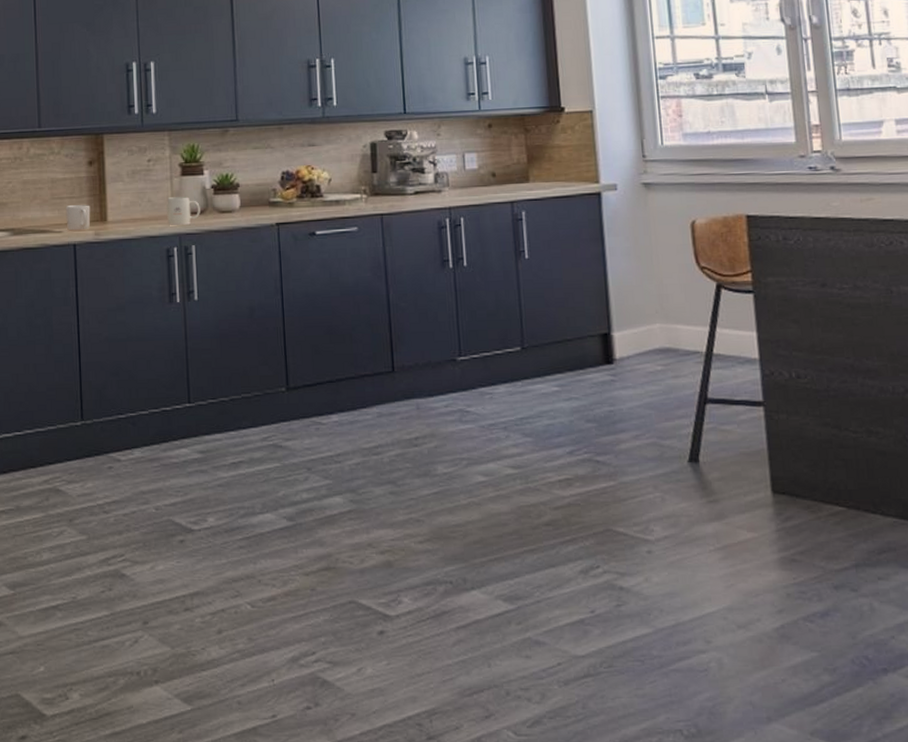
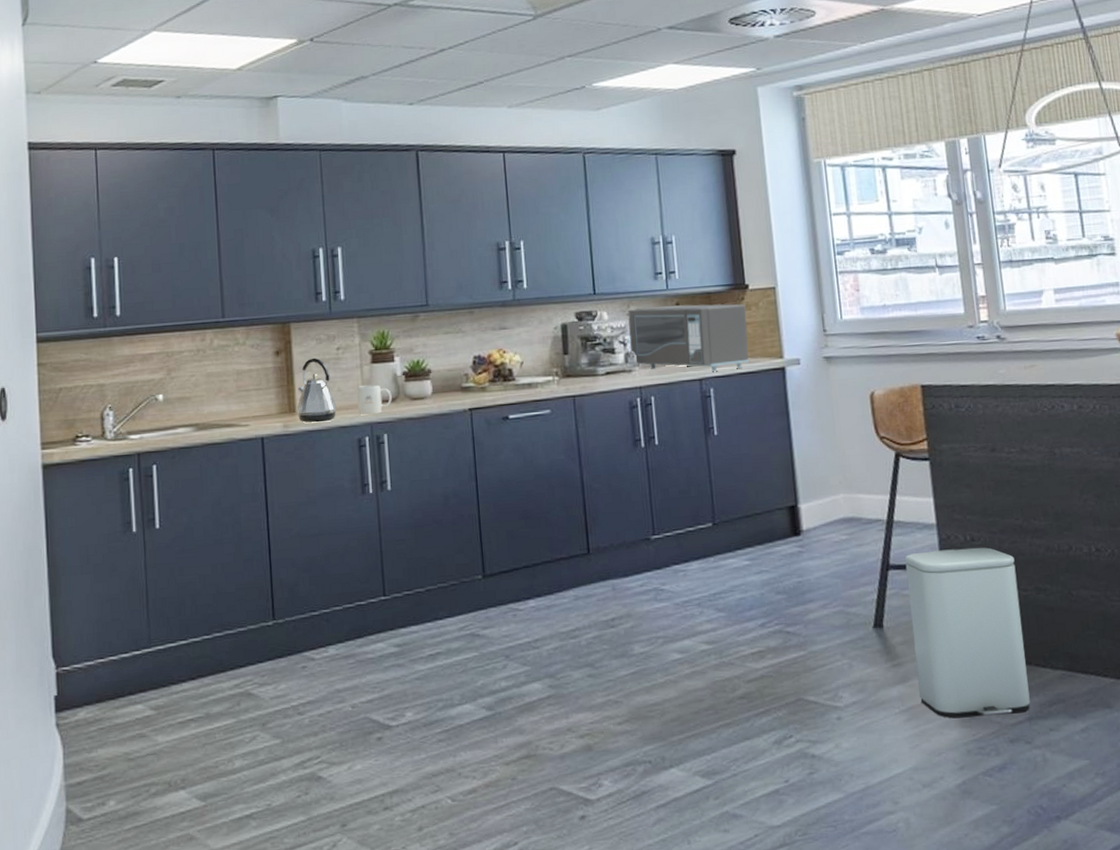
mug: present [65,205,91,232] -> none [252,396,279,425]
kettle: none [108,168,147,232] -> present [296,357,337,424]
microwave: none [438,126,564,194] -> present [628,304,750,371]
pedal bin: none [724,385,858,560] -> present [904,547,1030,719]

